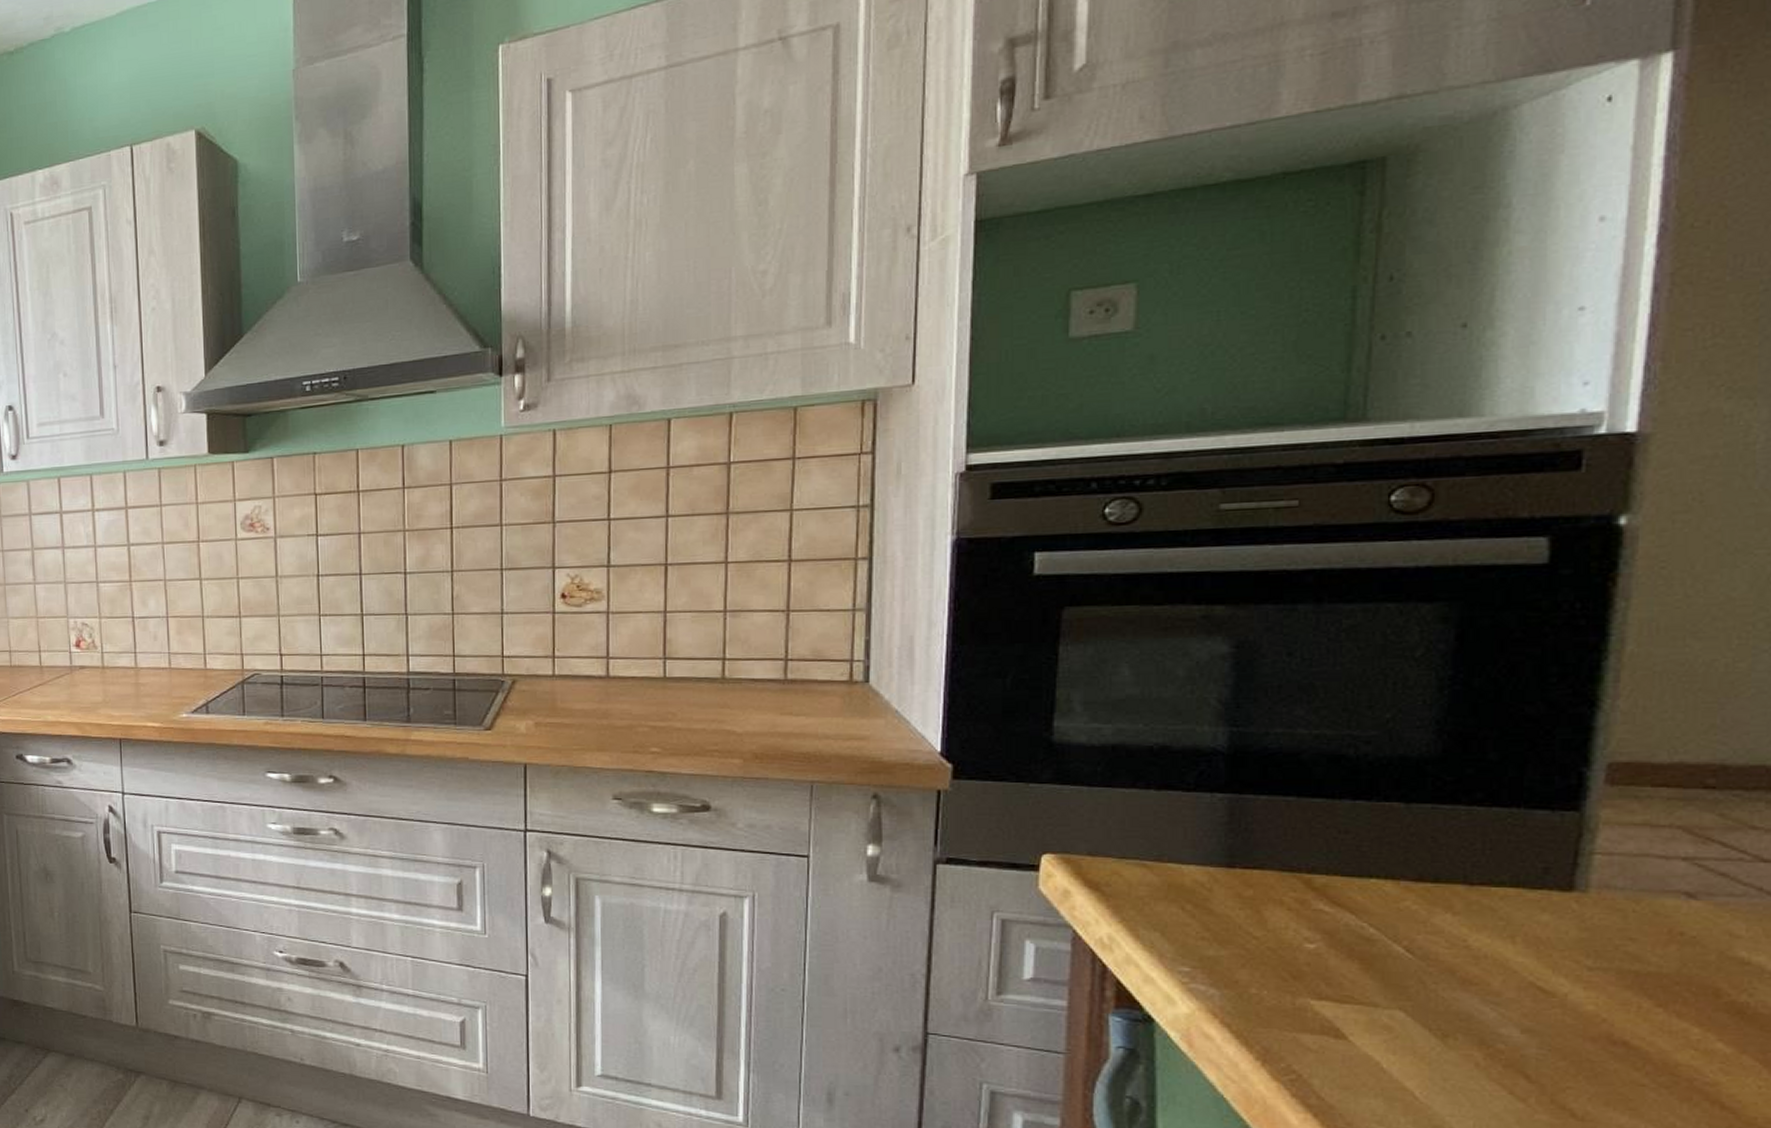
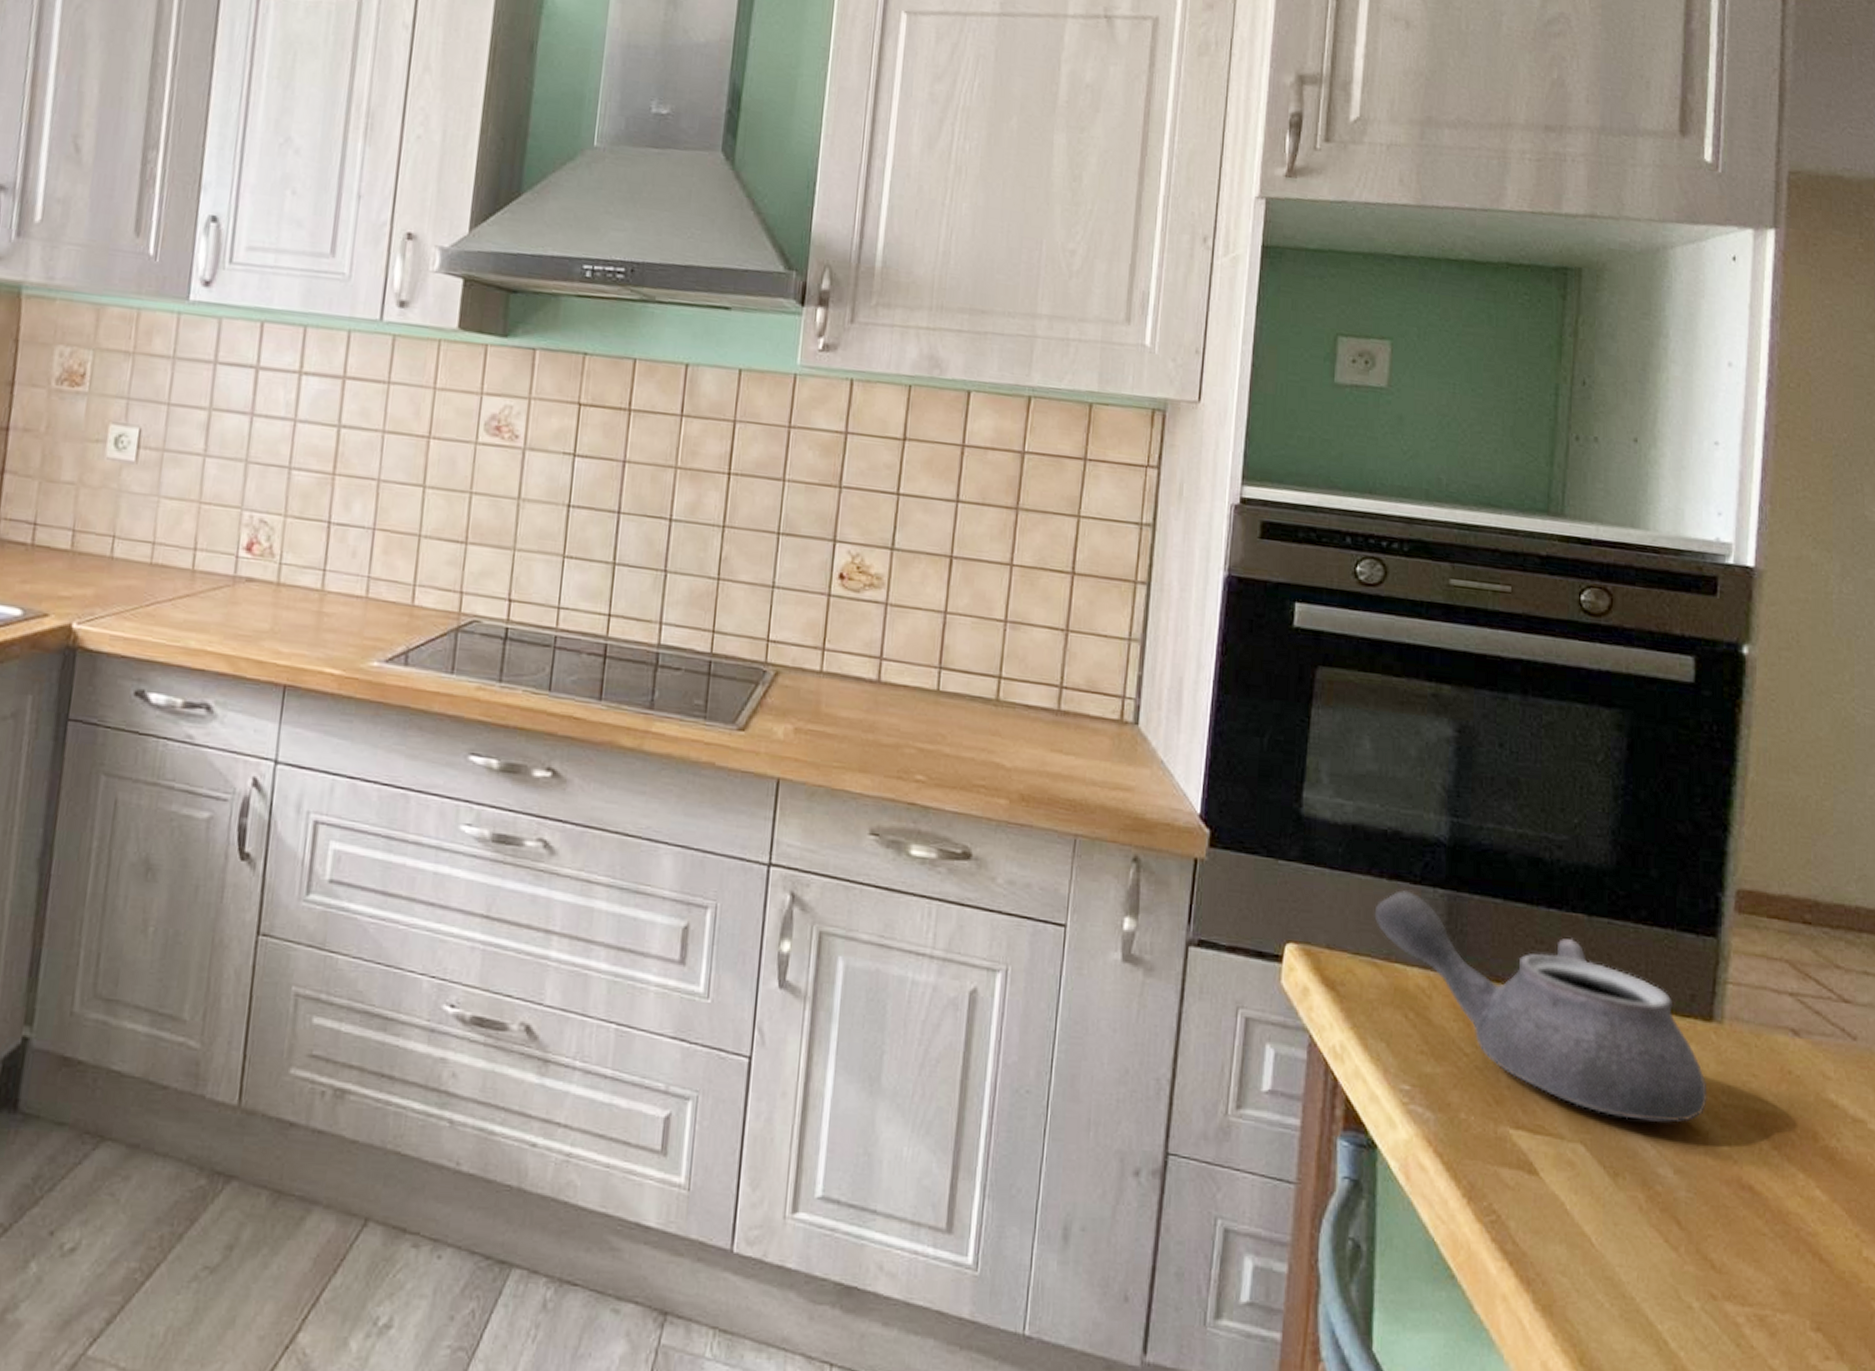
teapot: none [1141,798,1566,987] -> present [1374,890,1707,1122]

